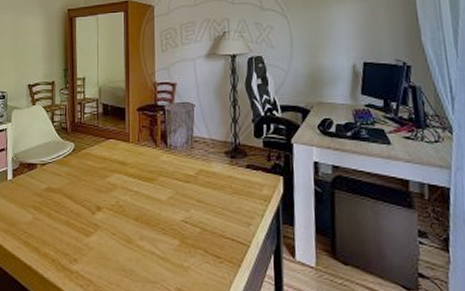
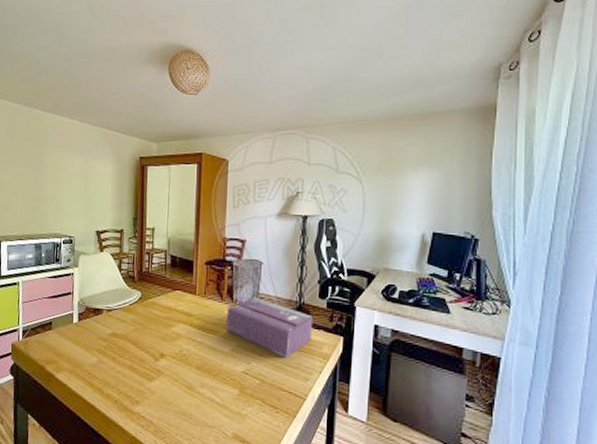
tissue box: none [162,140,251,203] -> present [227,296,314,358]

